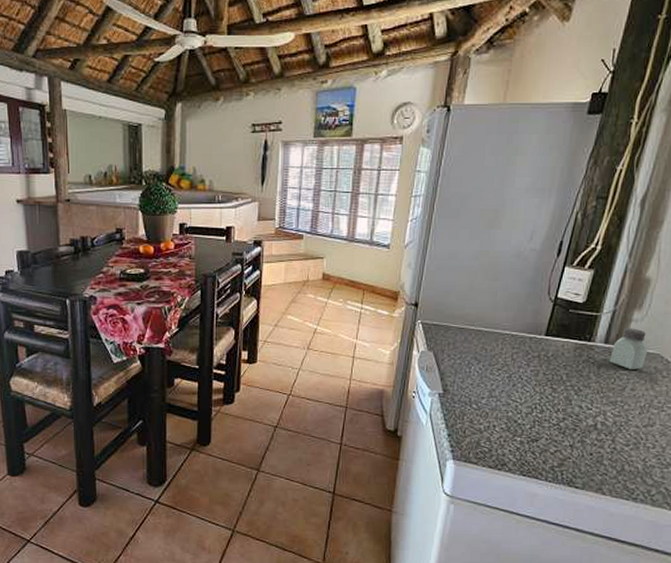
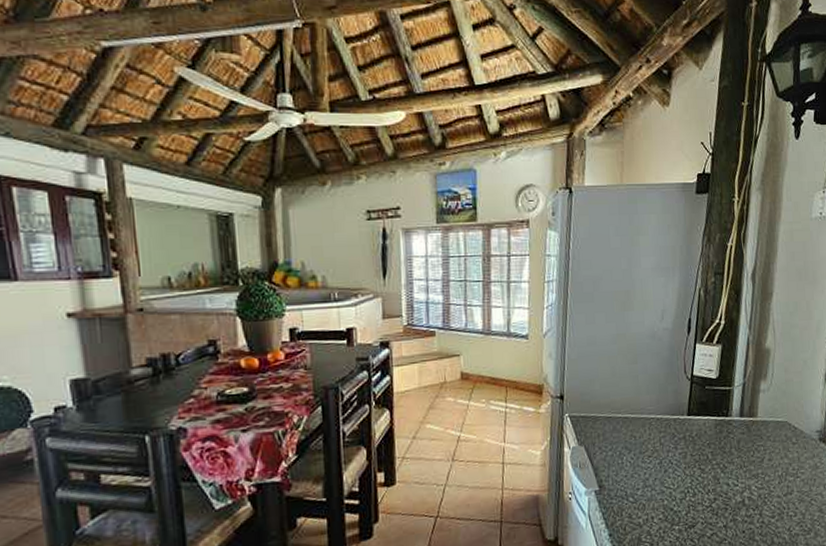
saltshaker: present [609,328,647,369] -> none [746,398,777,440]

